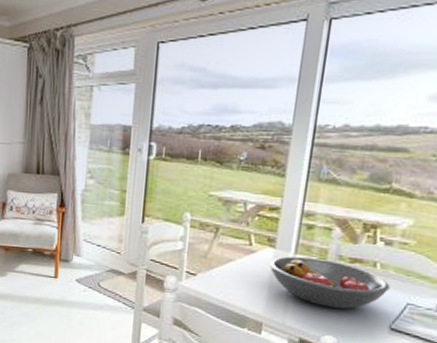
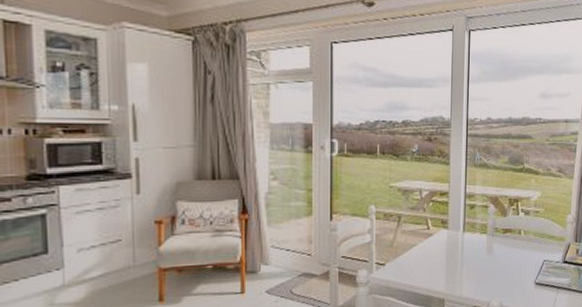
fruit bowl: present [269,256,390,309] -> none [445,233,532,275]

